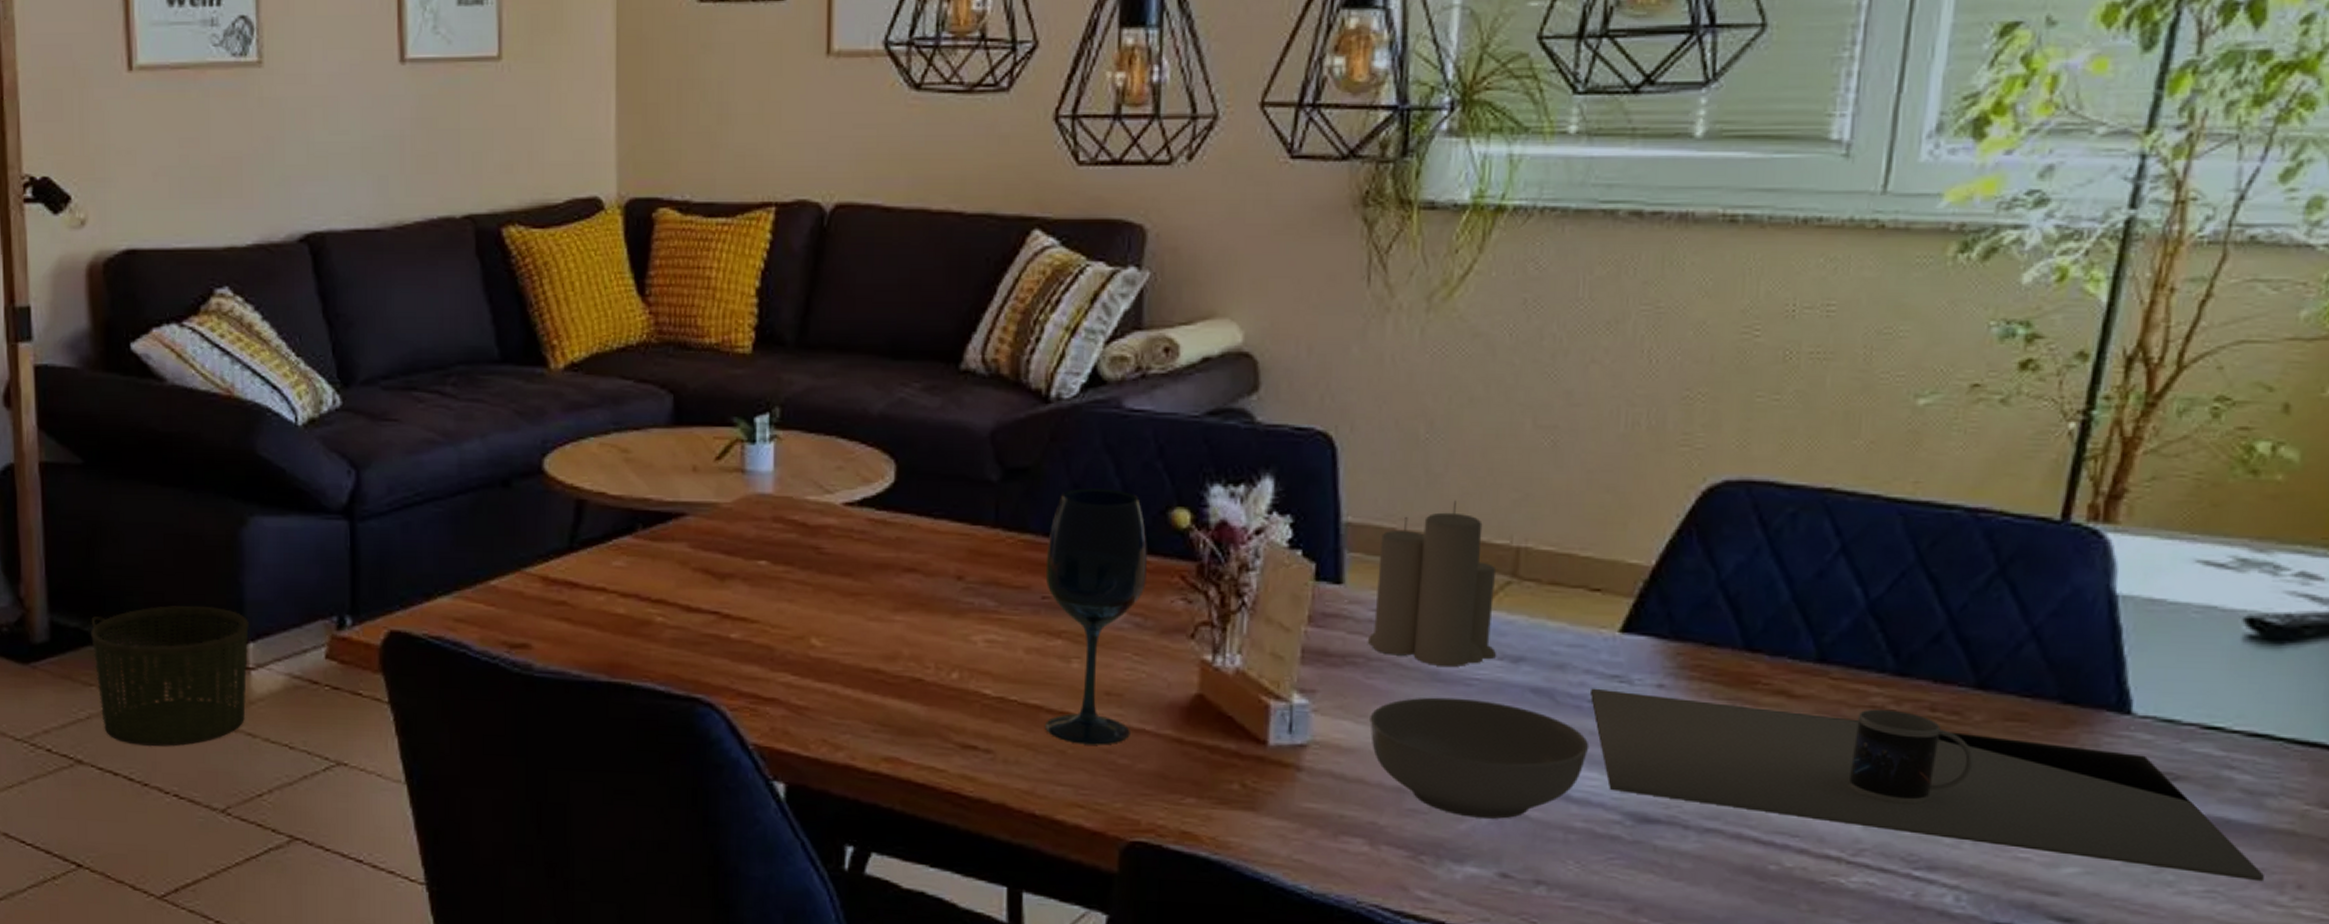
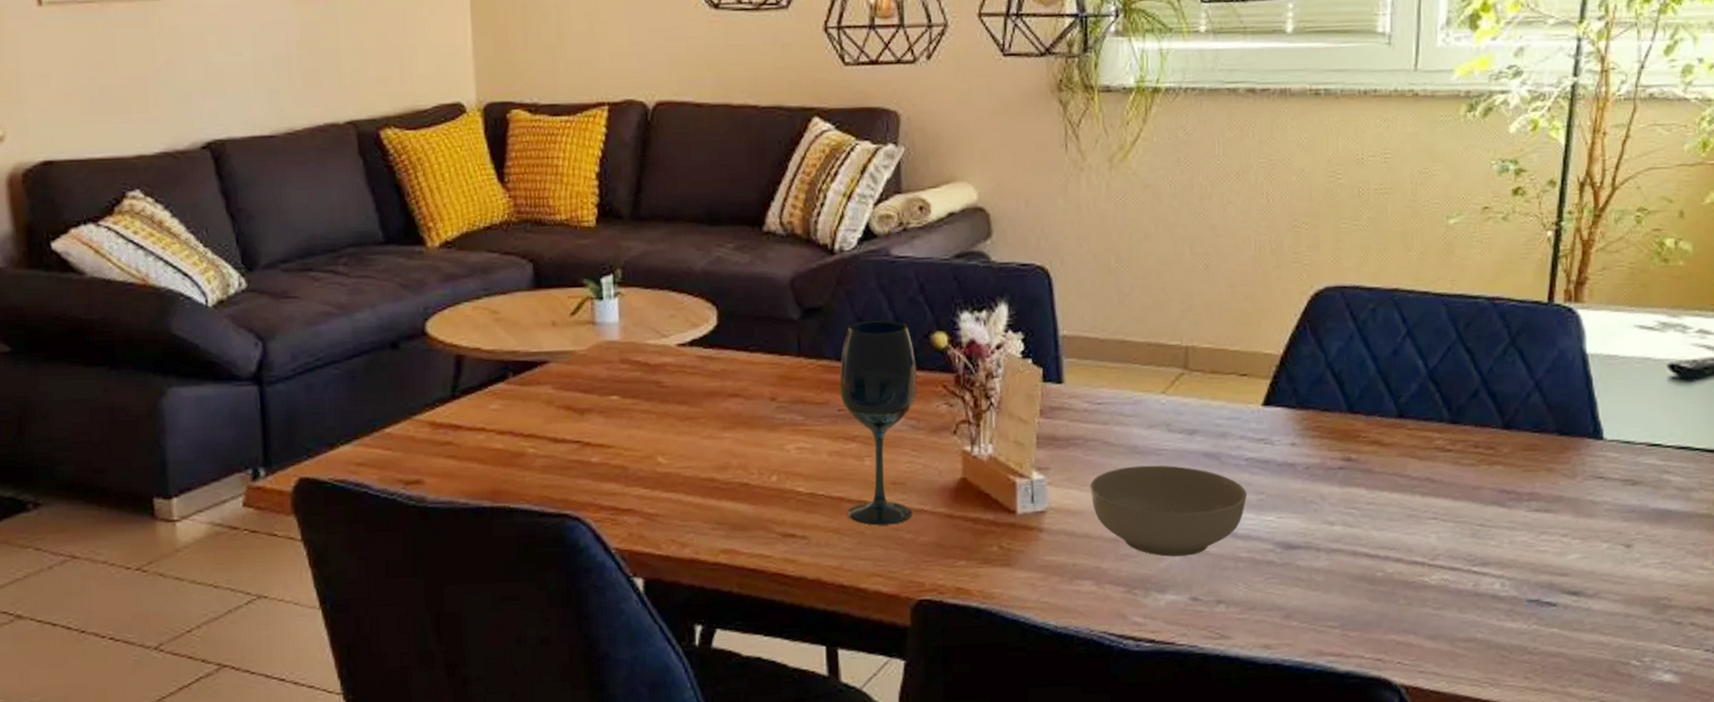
basket: present [91,605,249,747] -> none [24,468,173,597]
candle: present [1367,500,1497,667] -> none [1084,313,1178,442]
place setting: present [1591,688,2264,882] -> none [1245,449,1695,553]

